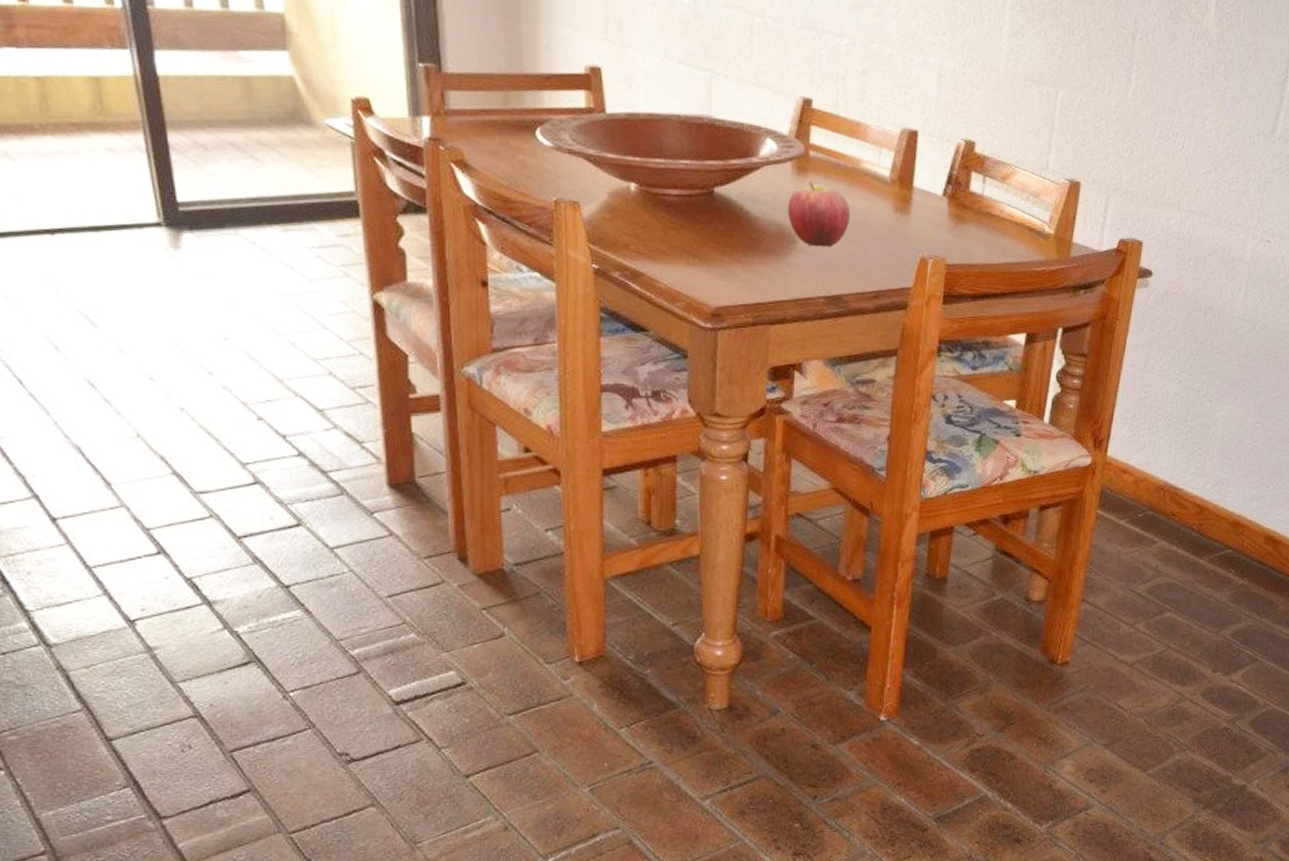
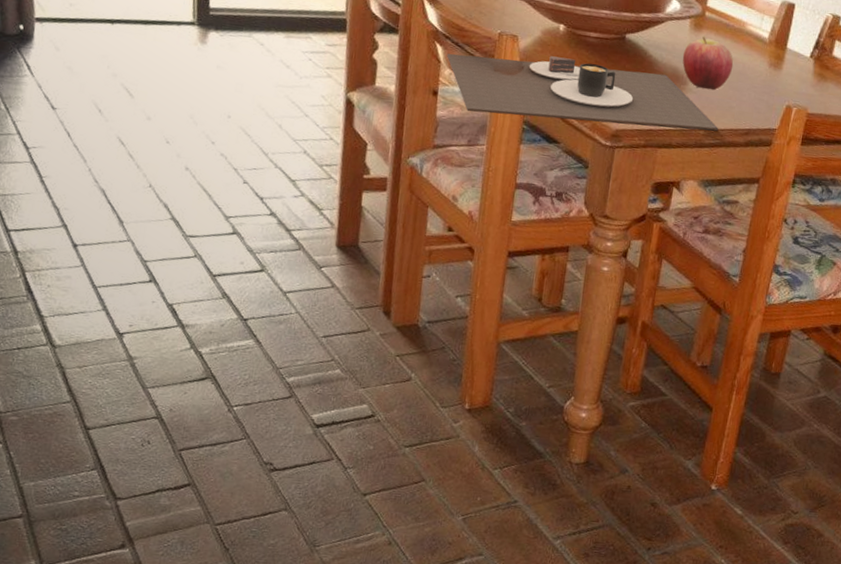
place setting: none [493,223,841,303] -> present [447,53,719,131]

